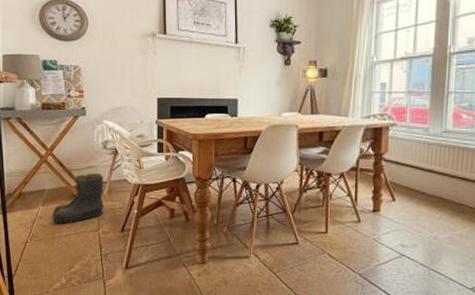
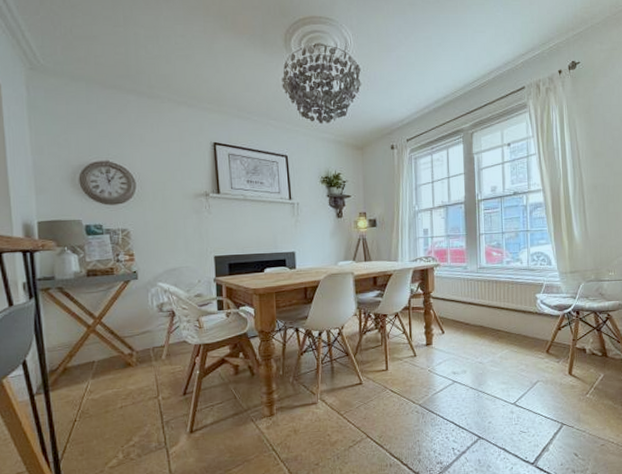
boots: present [52,172,104,224] -> none [104,337,163,396]

